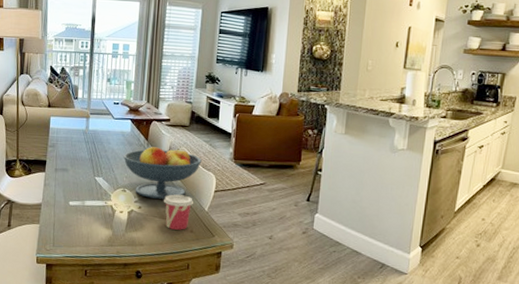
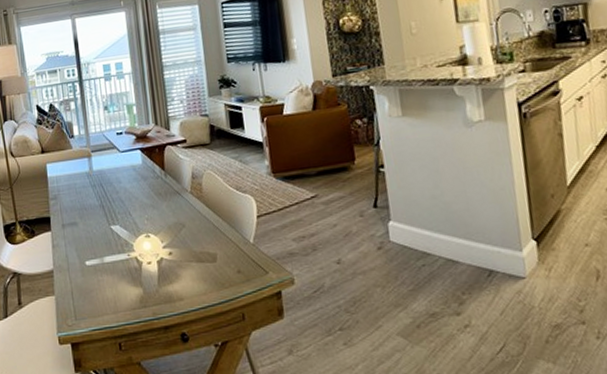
fruit bowl: present [123,147,202,199] -> none [139,173,235,240]
cup: present [163,194,193,230] -> none [196,228,234,274]

